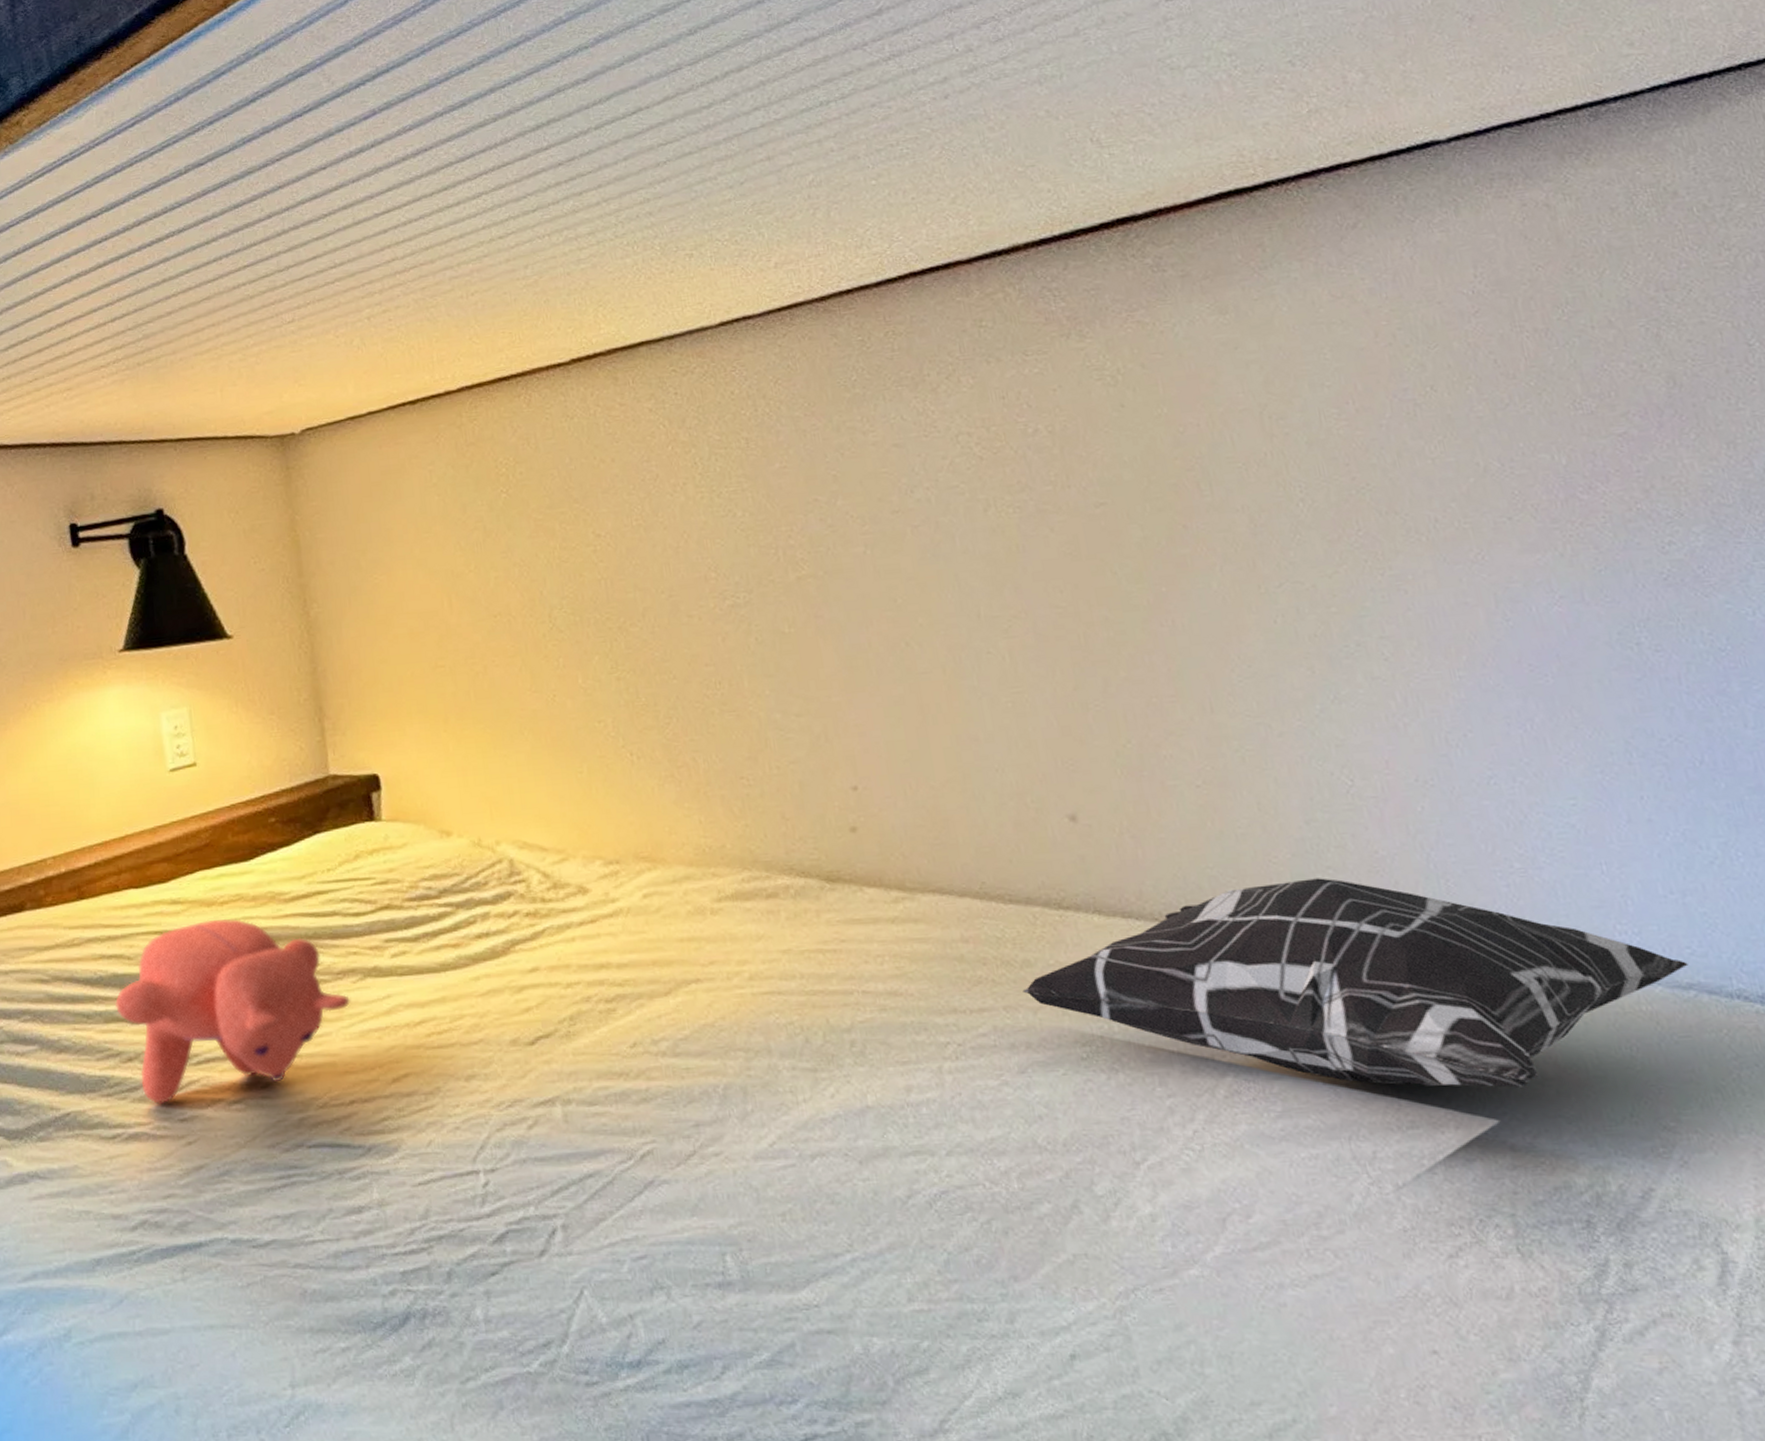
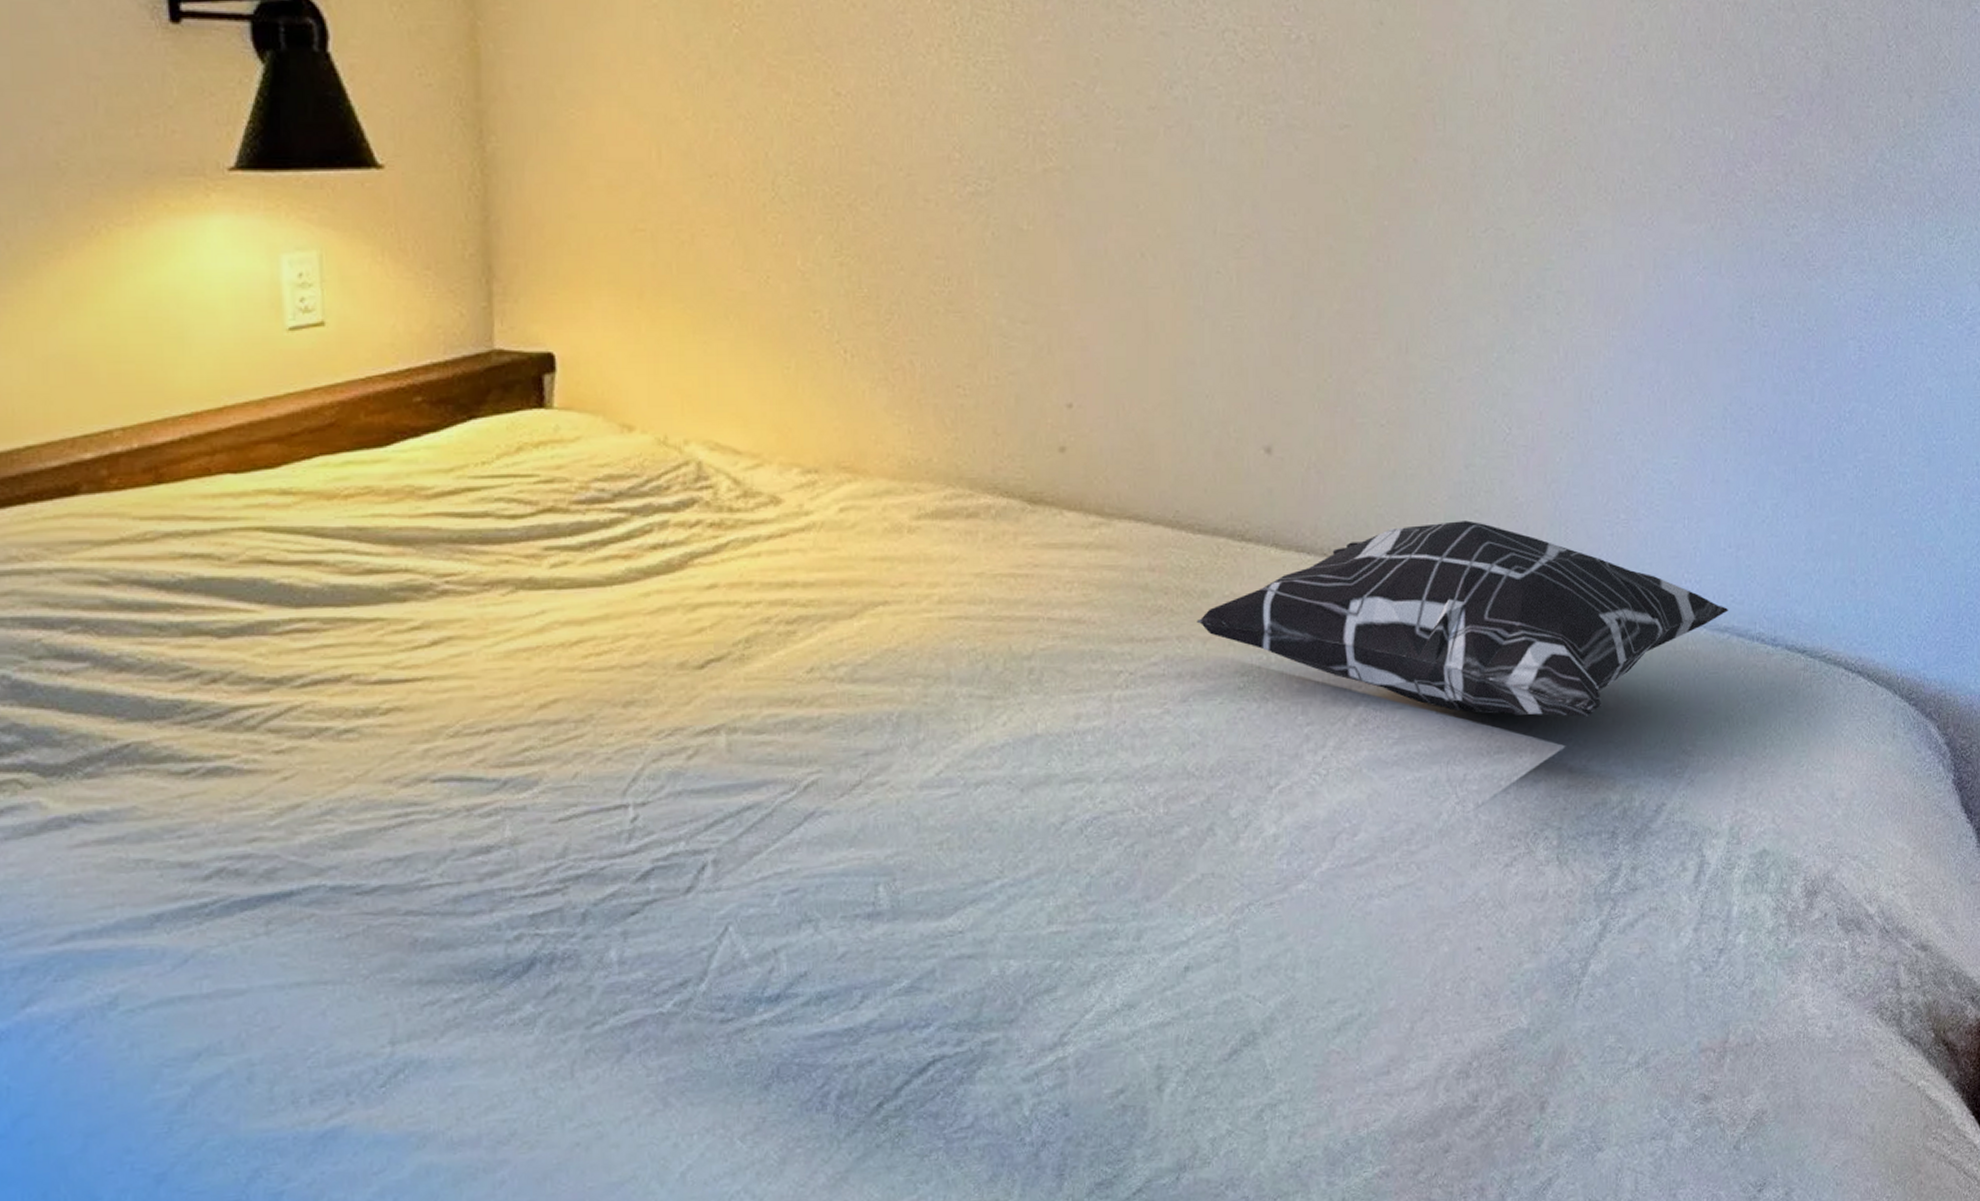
teddy bear: present [114,919,351,1105] -> none [197,515,498,735]

